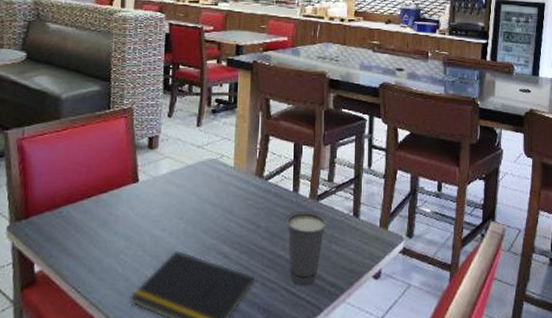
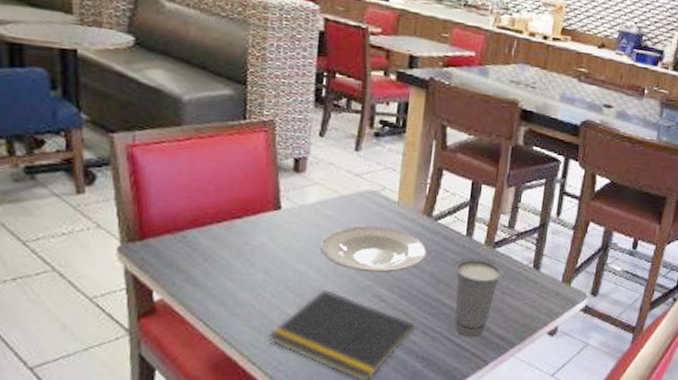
plate: none [171,190,262,232] -> present [319,226,428,274]

